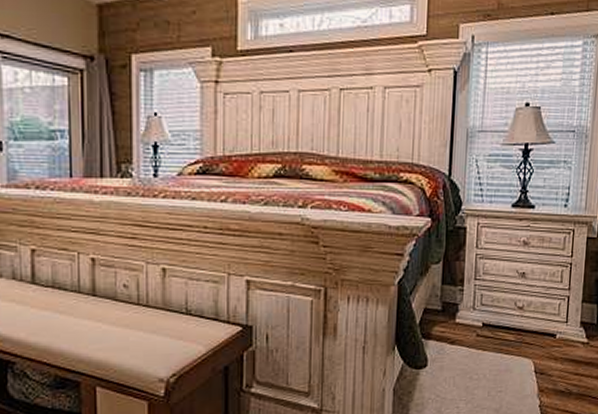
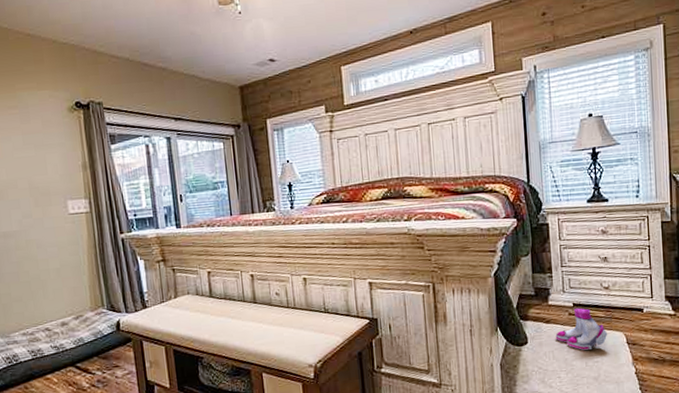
boots: none [458,328,516,378] -> present [555,308,608,350]

